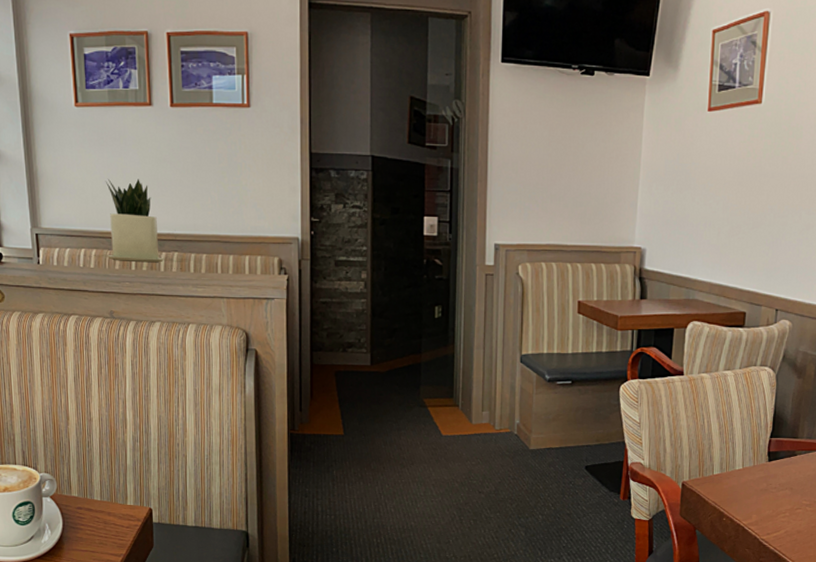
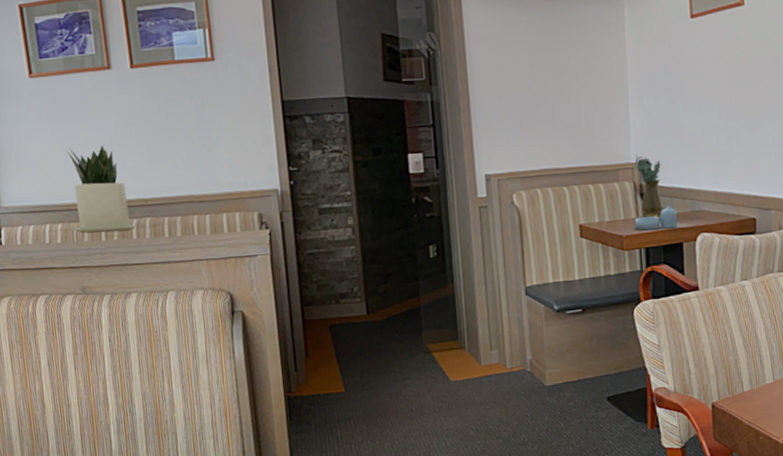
sugar dispenser: none [630,291,672,314] -> present [634,205,678,231]
vase: none [638,239,662,302] -> present [635,155,663,218]

